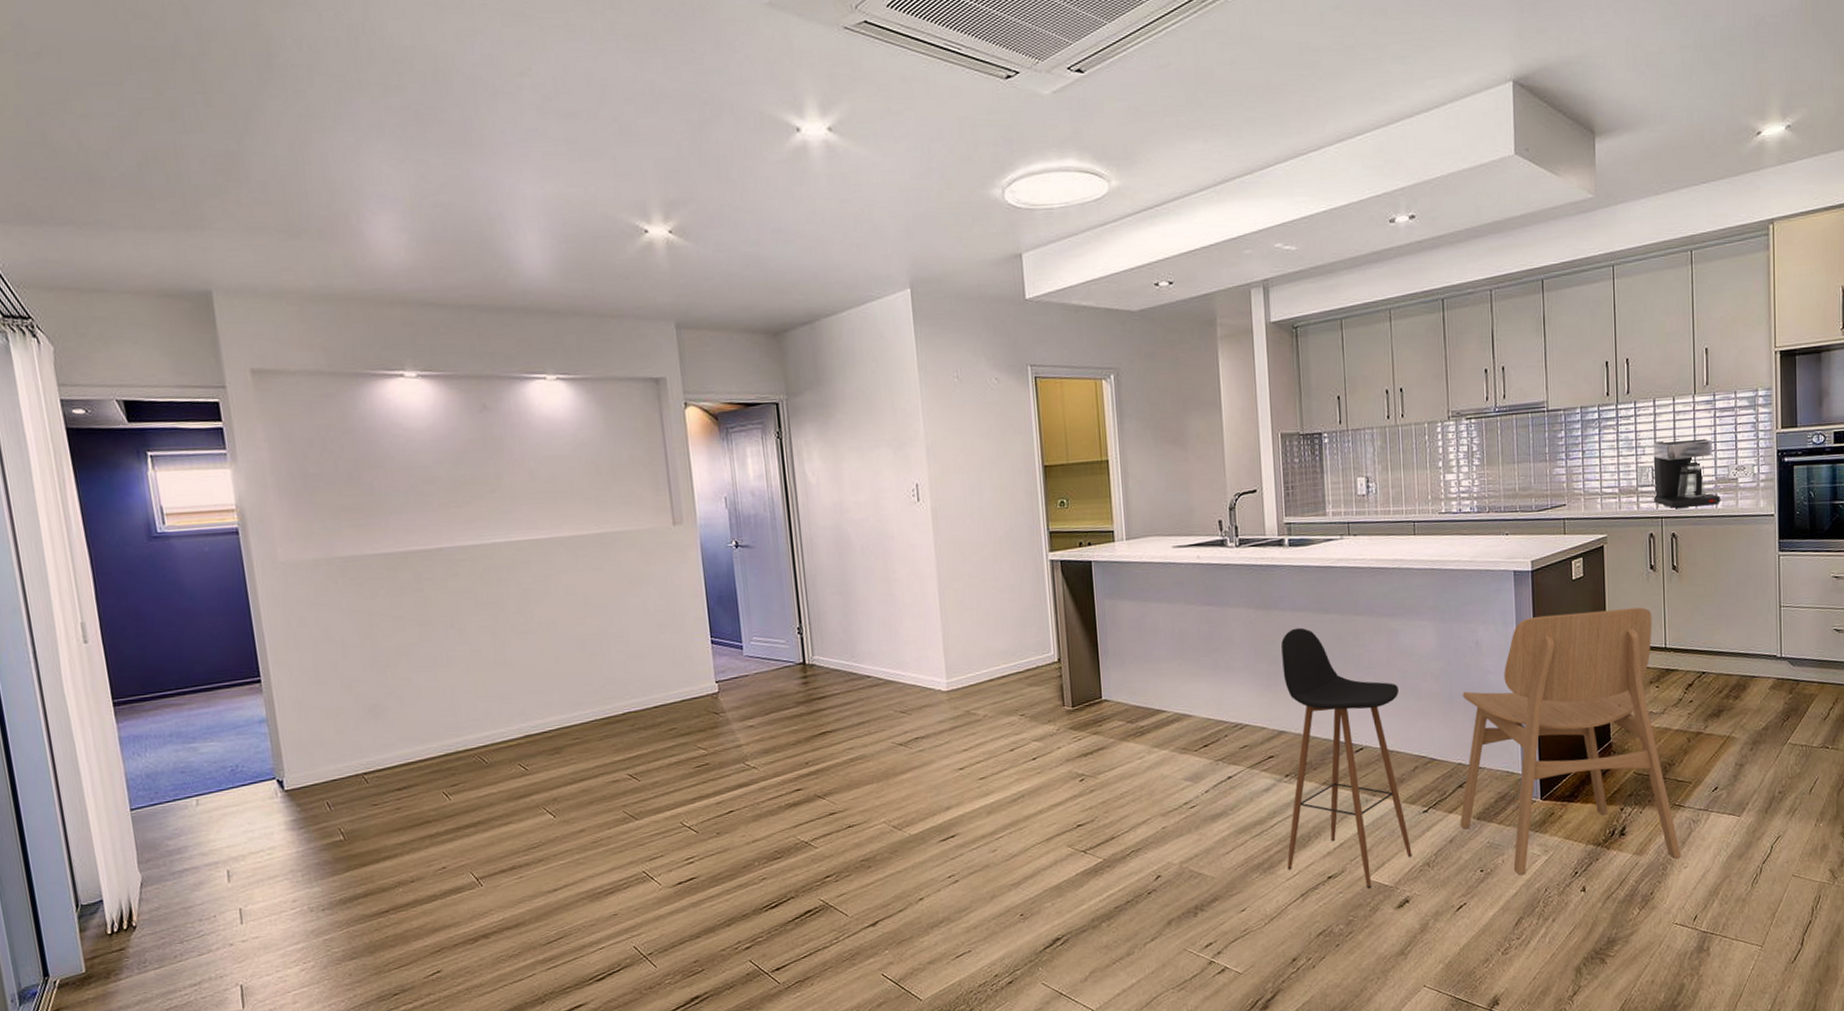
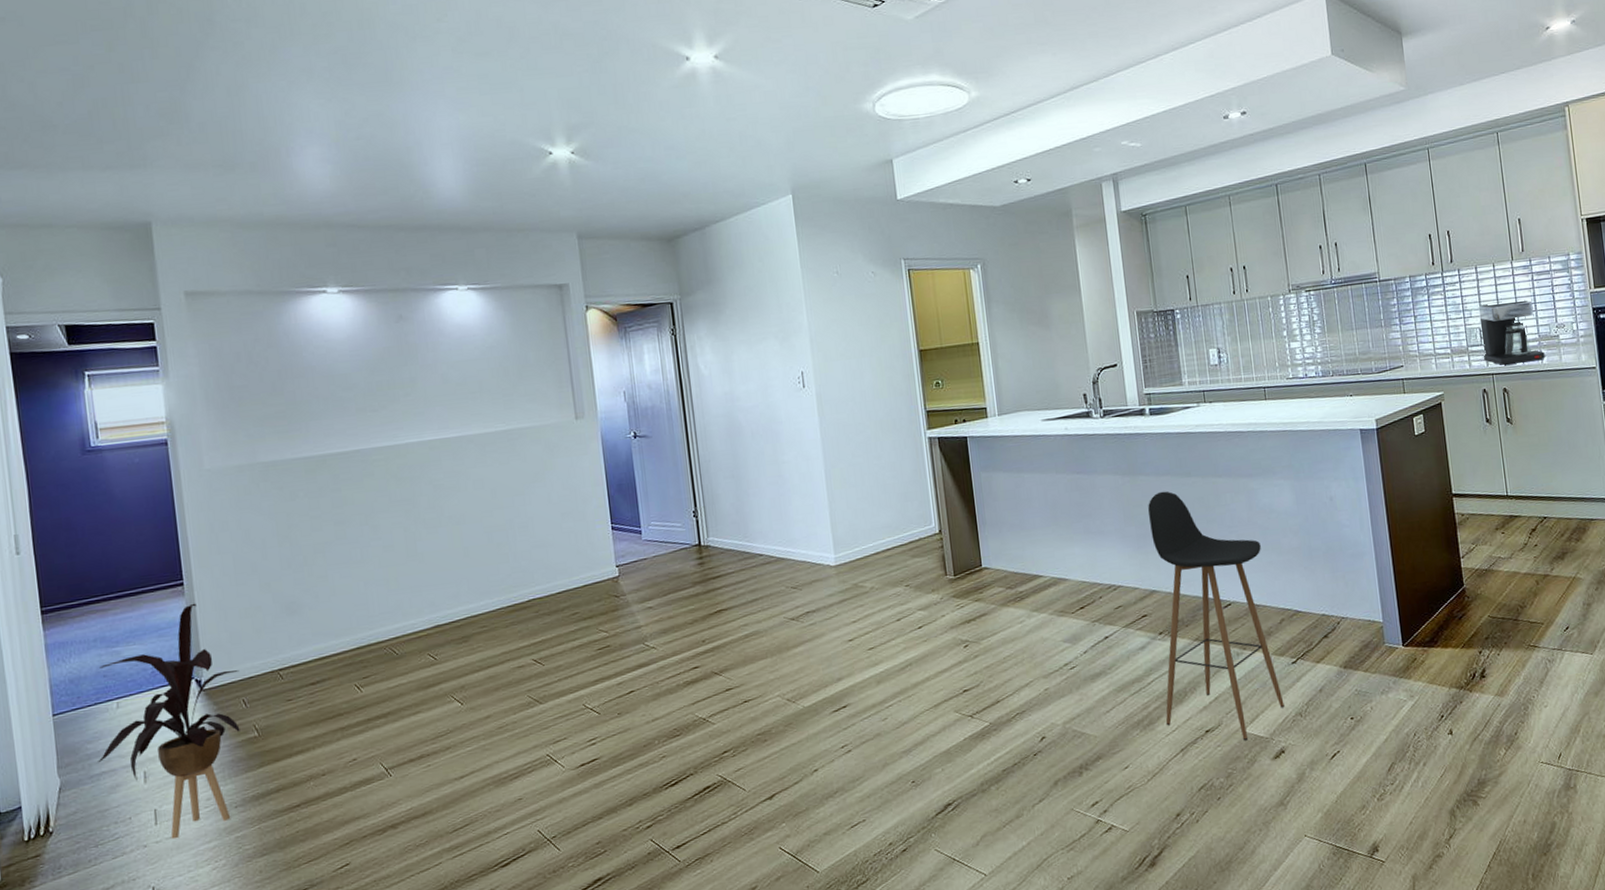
house plant: none [176,701,325,939] -> present [98,603,240,839]
dining chair: present [1460,607,1682,875] -> none [1321,458,1541,721]

